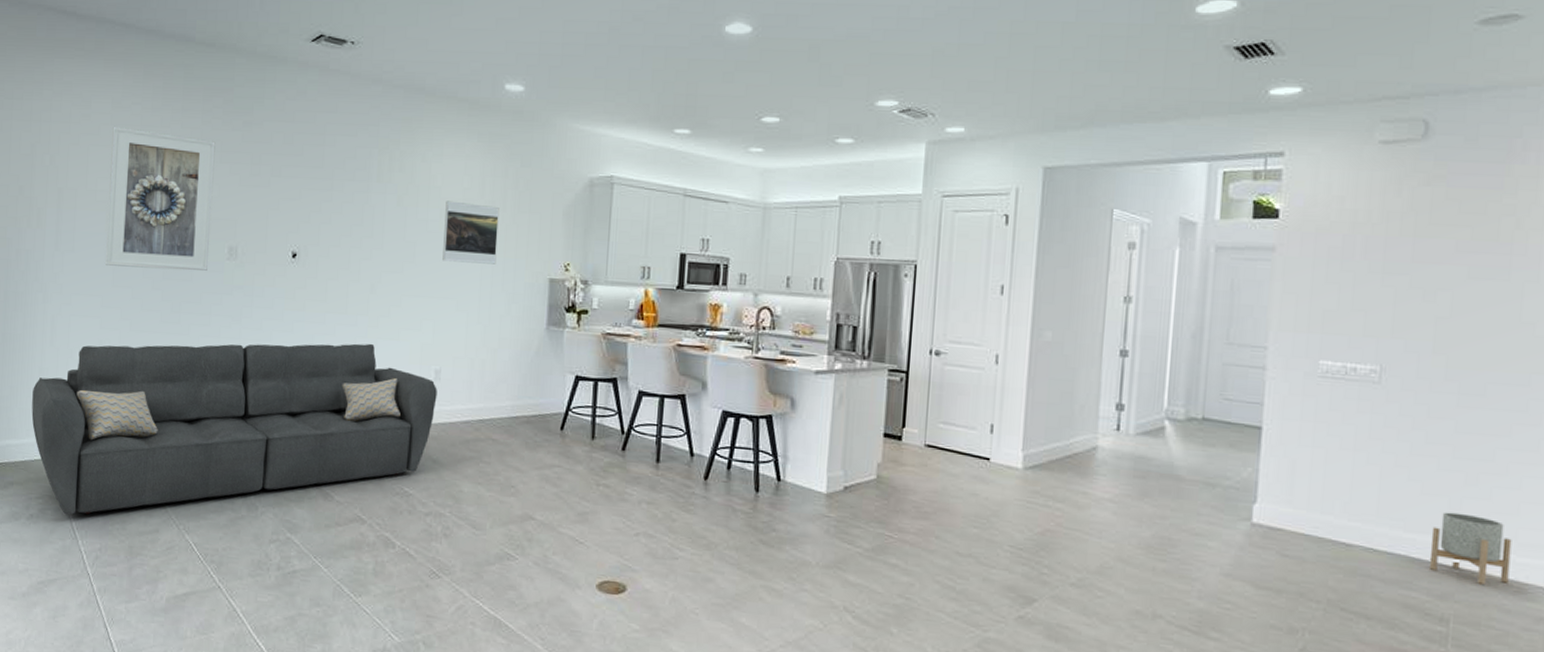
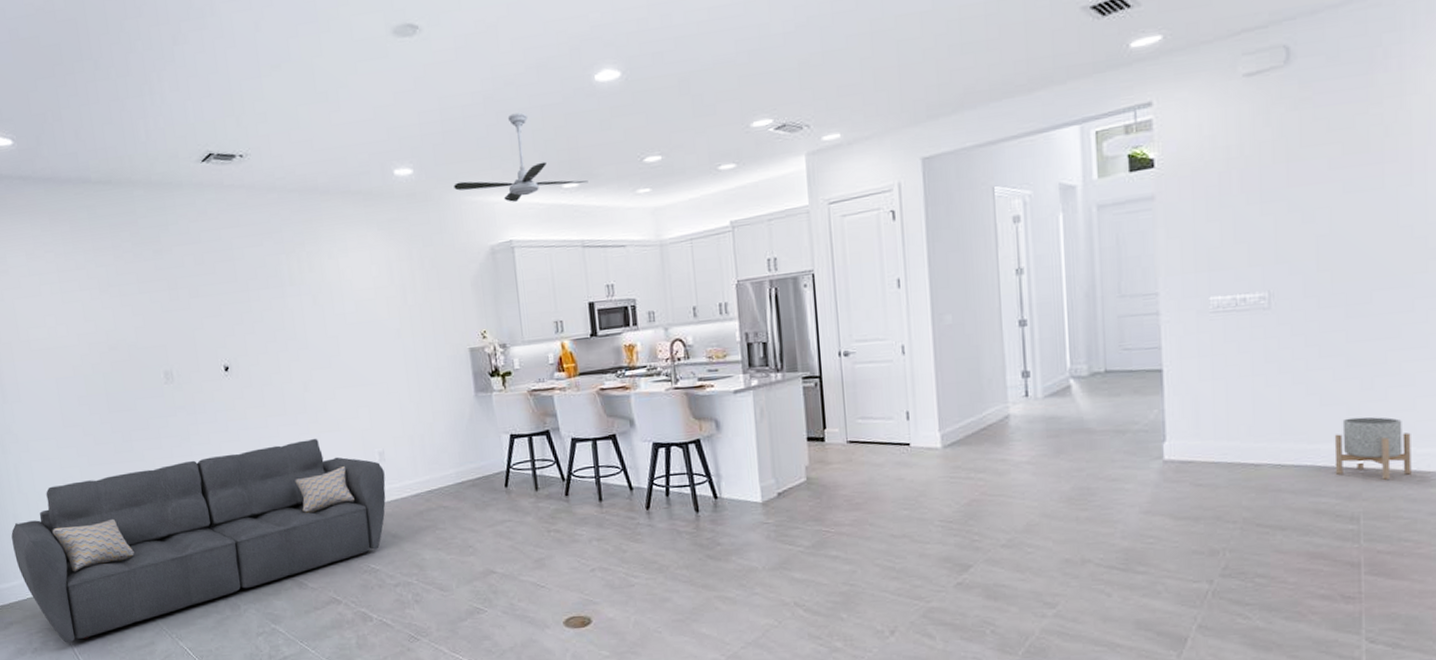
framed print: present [105,126,216,271] -> none [32,274,149,409]
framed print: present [442,201,499,264] -> none [359,289,417,350]
ceiling fan: none [563,49,701,138] -> present [454,112,588,202]

